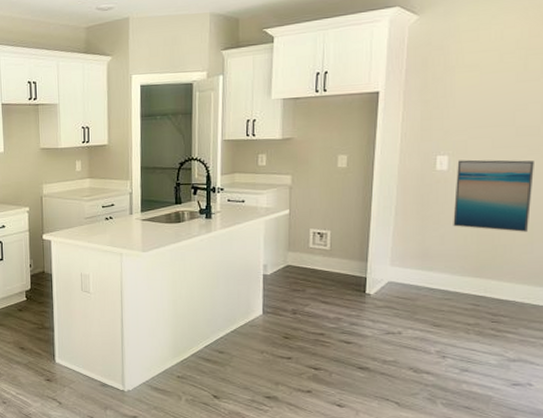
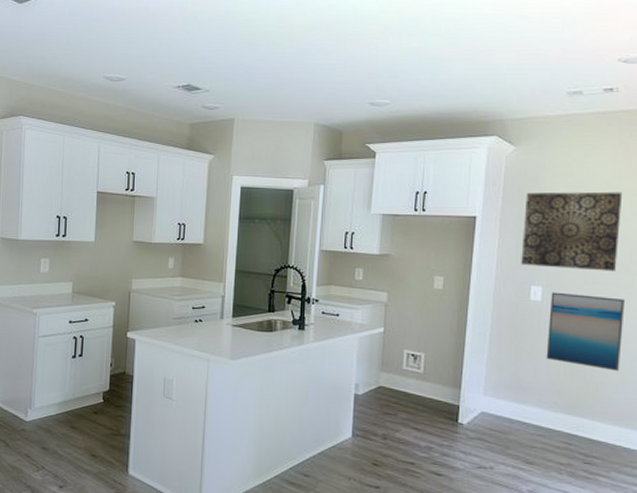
wall art: none [426,51,533,136] -> present [521,191,623,272]

